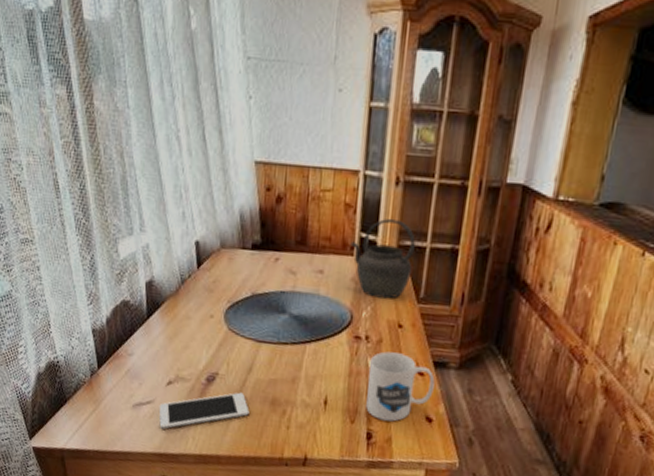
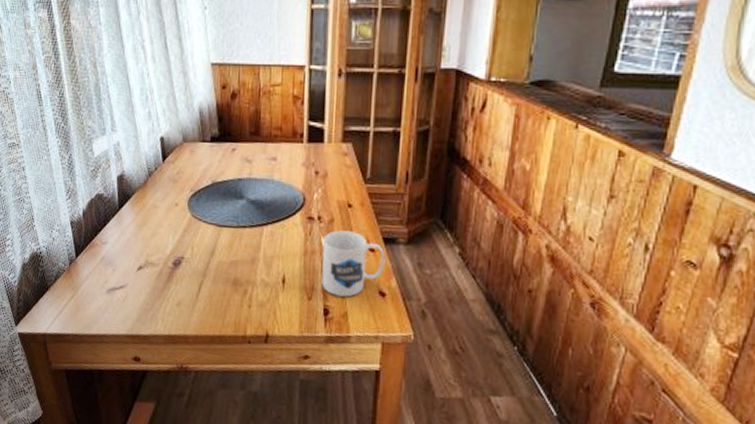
cell phone: present [159,392,250,429] -> none [130,274,213,312]
kettle: present [350,218,416,299] -> none [299,106,360,181]

